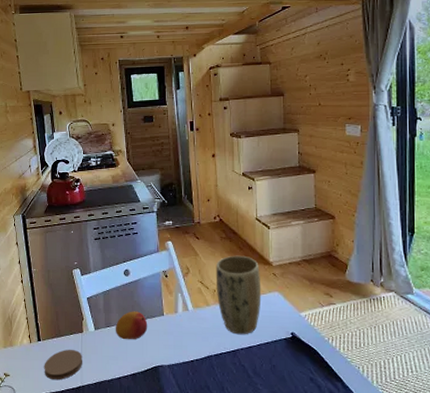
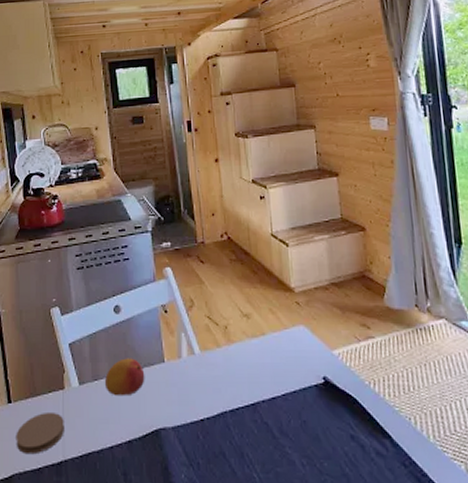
plant pot: present [215,255,262,335] -> none [225,281,284,383]

